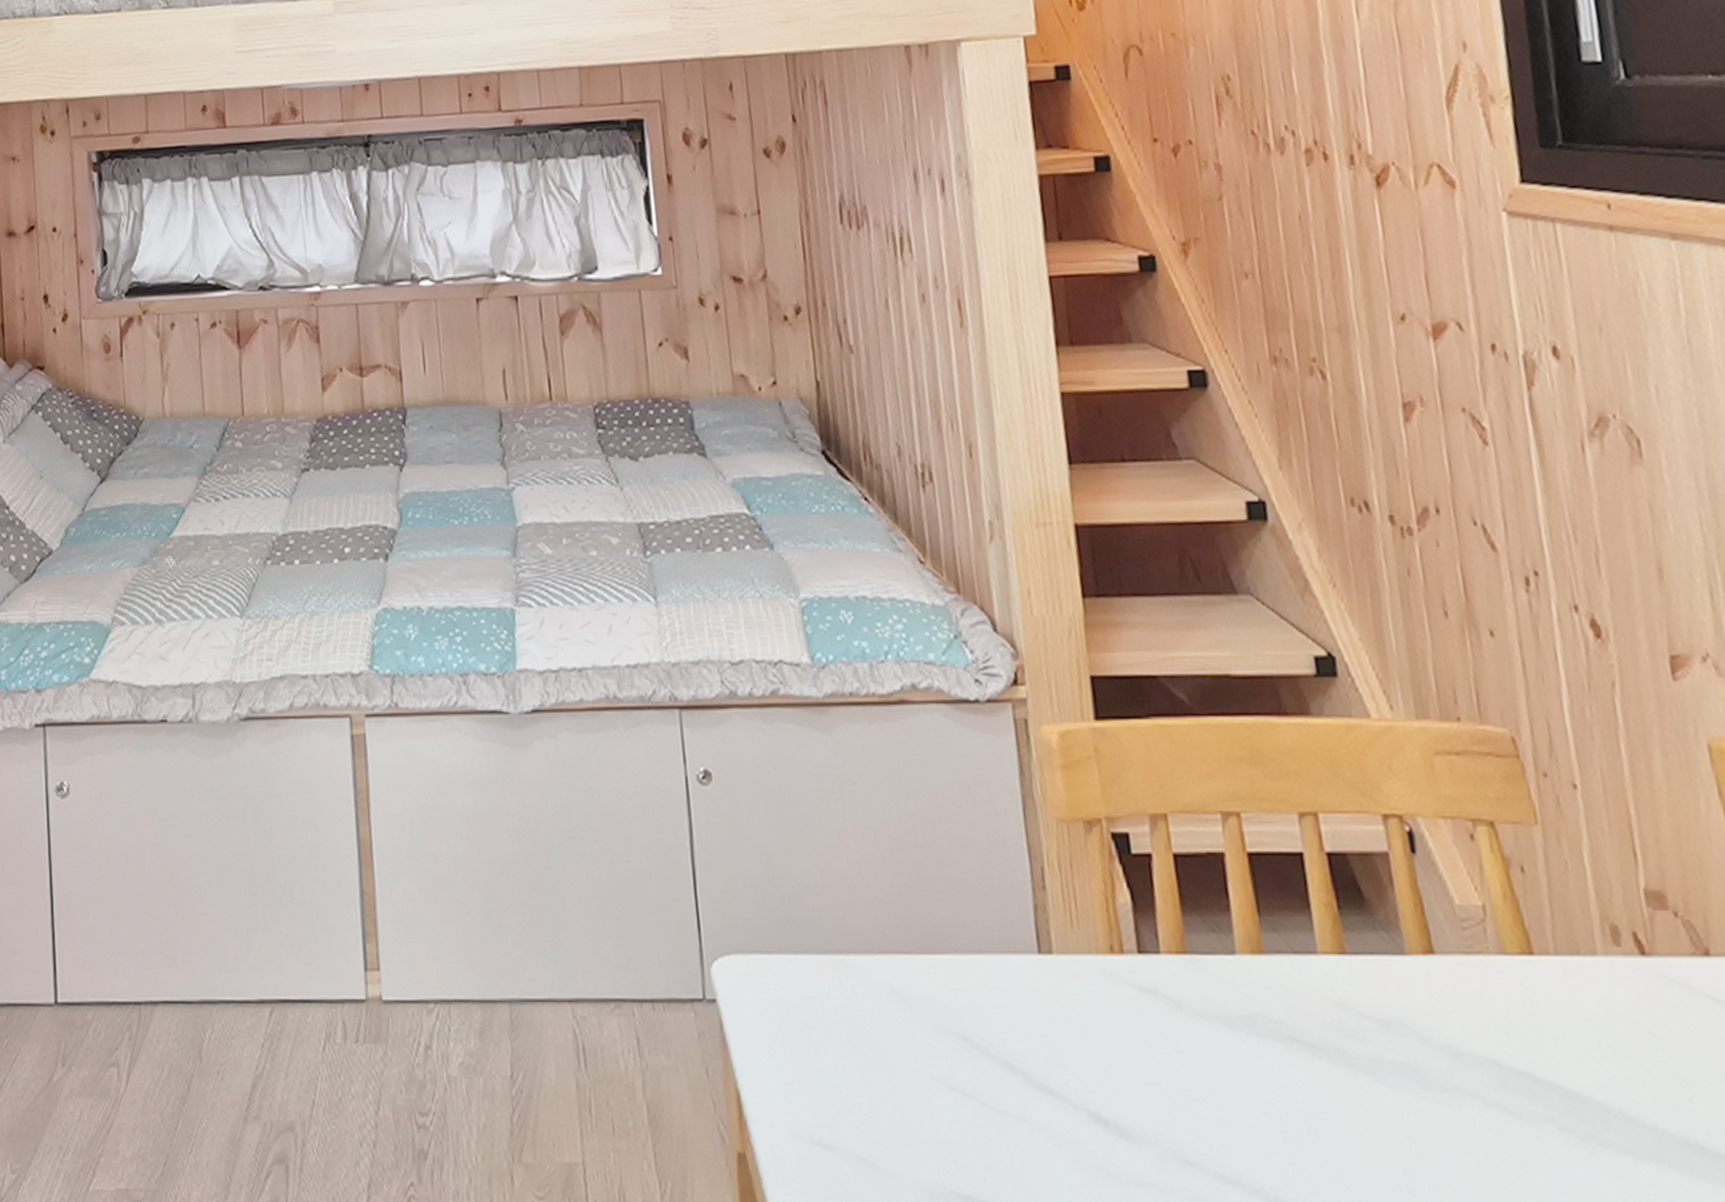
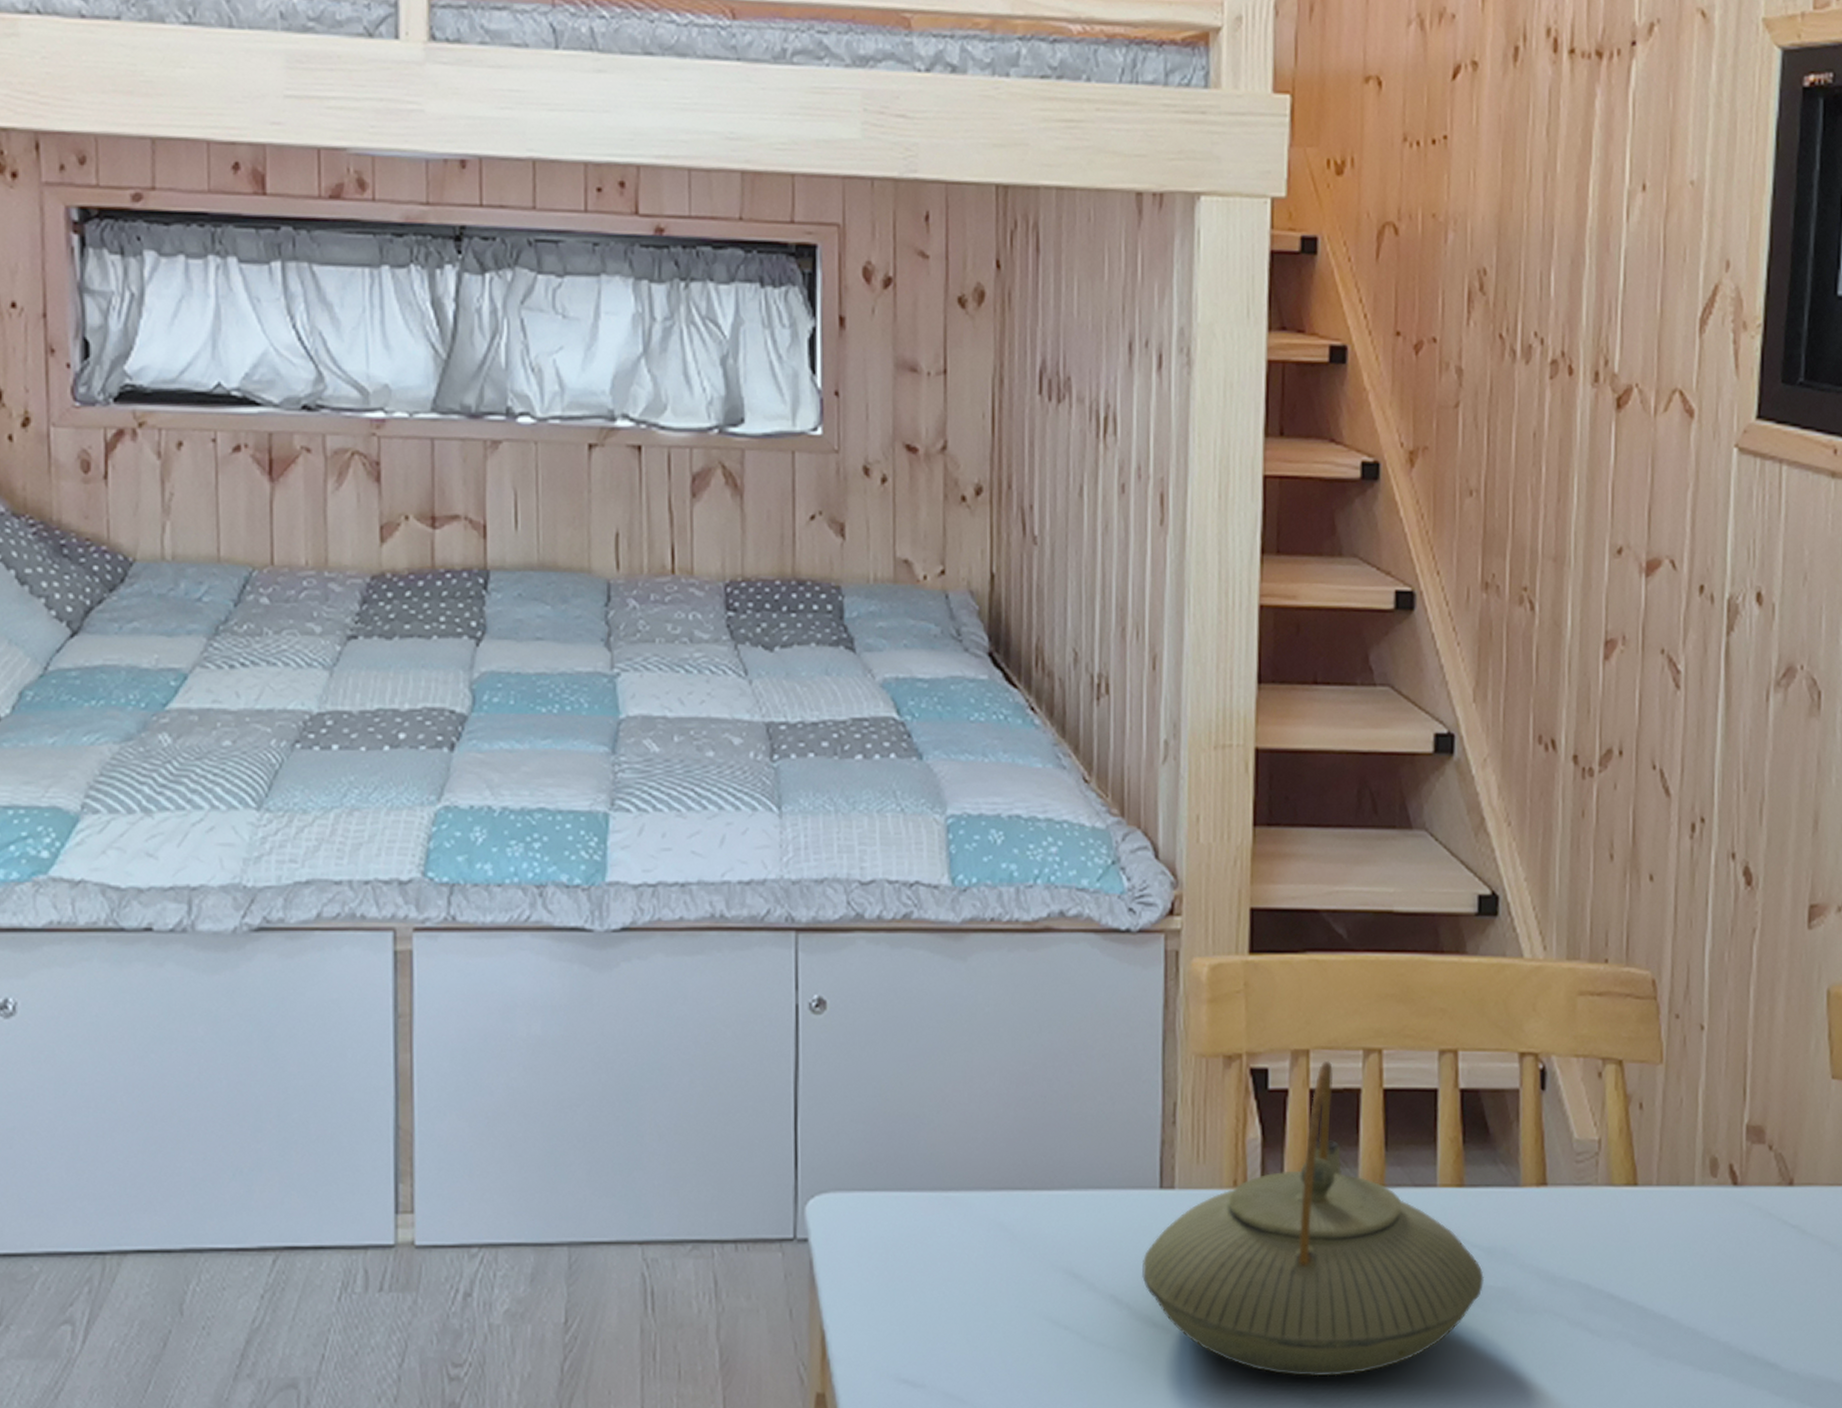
teapot: none [1031,825,1384,1153] -> present [1142,1061,1484,1377]

